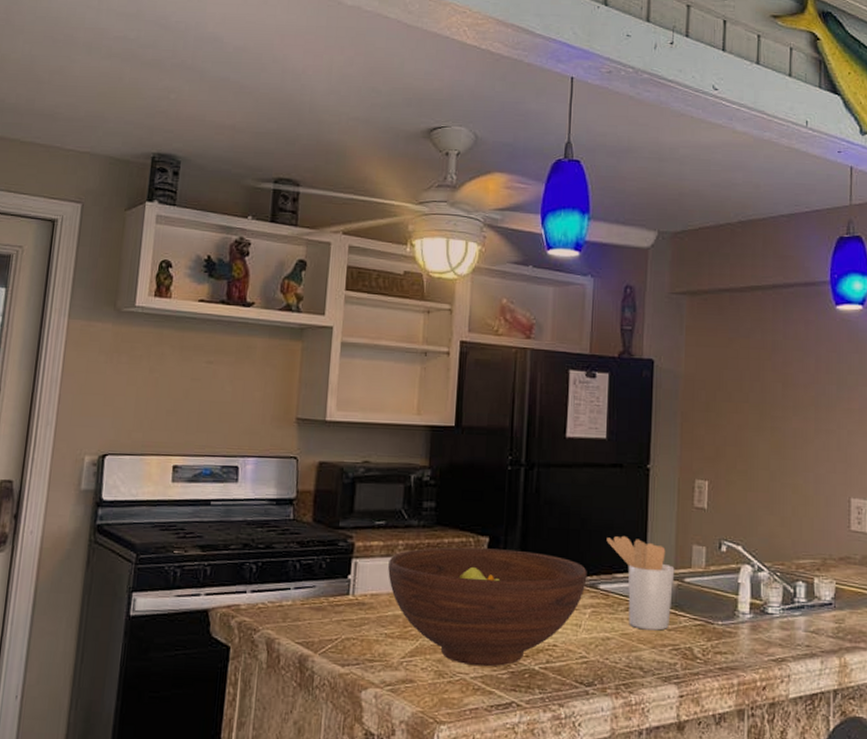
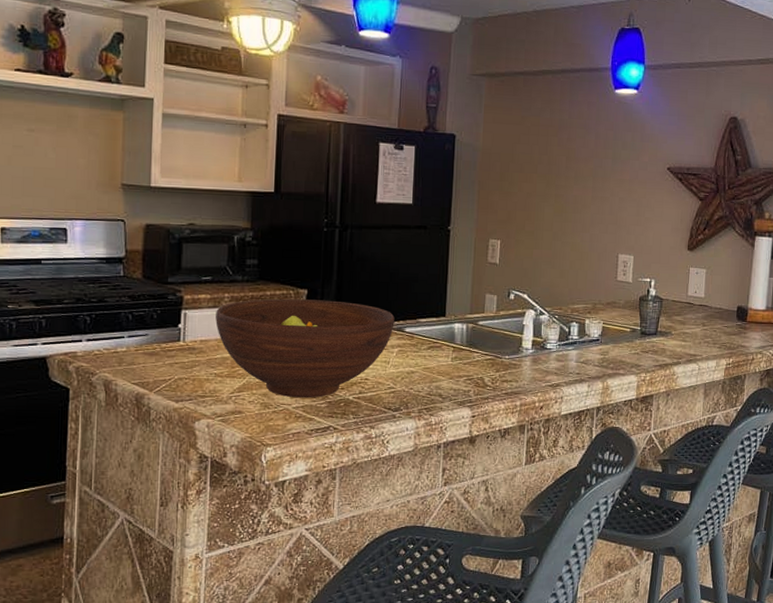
utensil holder: present [606,535,675,631] -> none [412,287,470,365]

